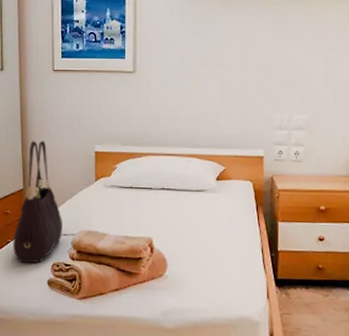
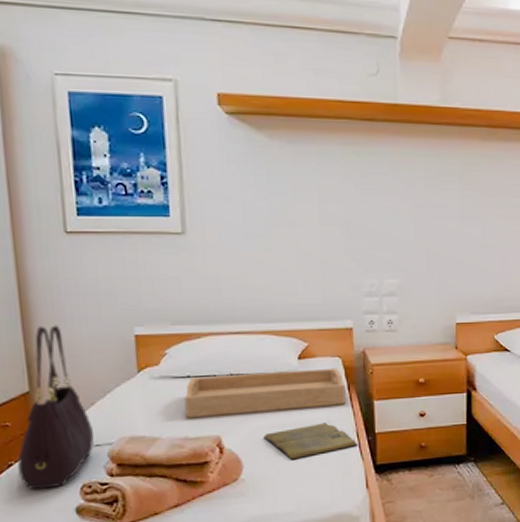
serving tray: none [127,188,254,223] -> present [184,367,346,418]
book: none [185,236,262,265] -> present [263,423,357,460]

